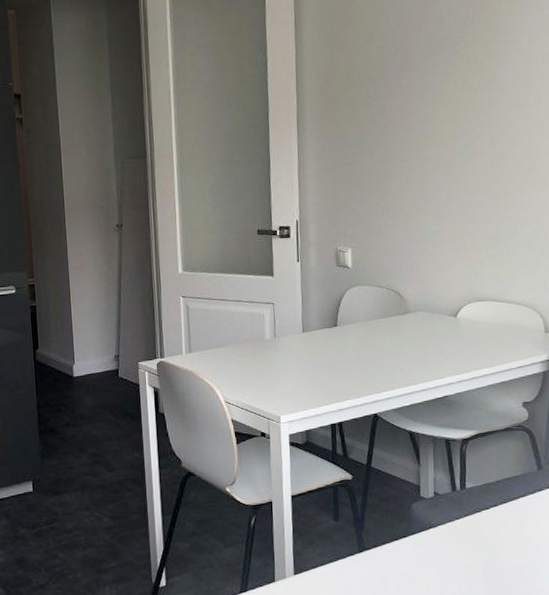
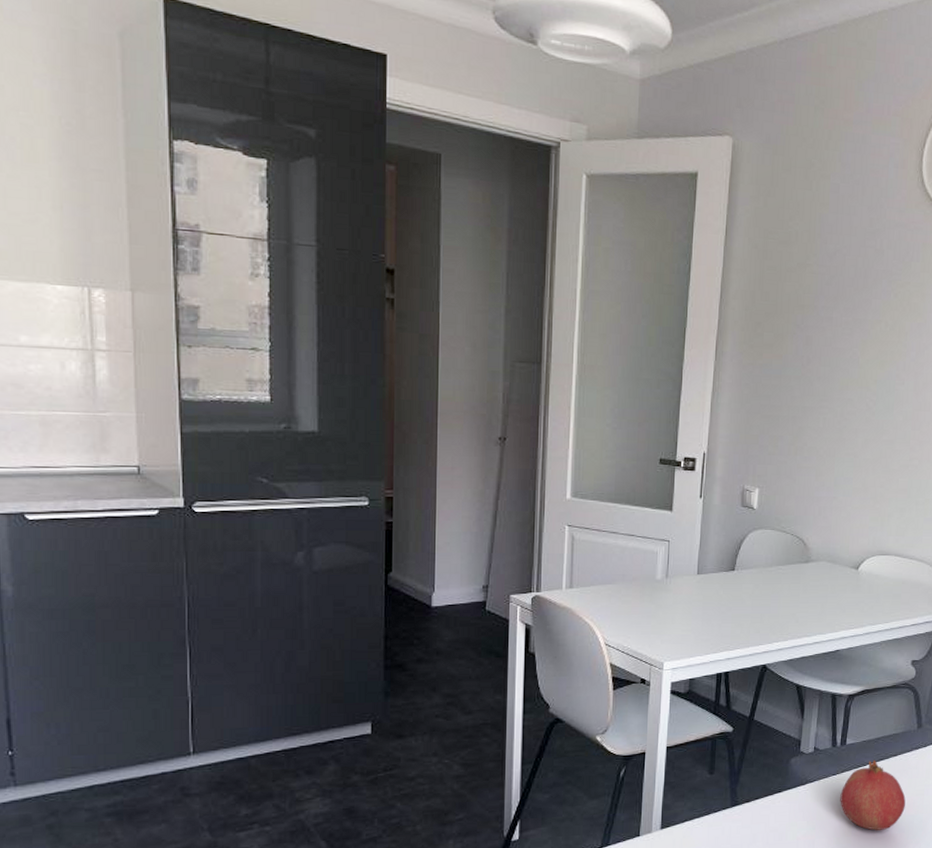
fruit: none [466,503,535,574] -> present [840,760,906,830]

